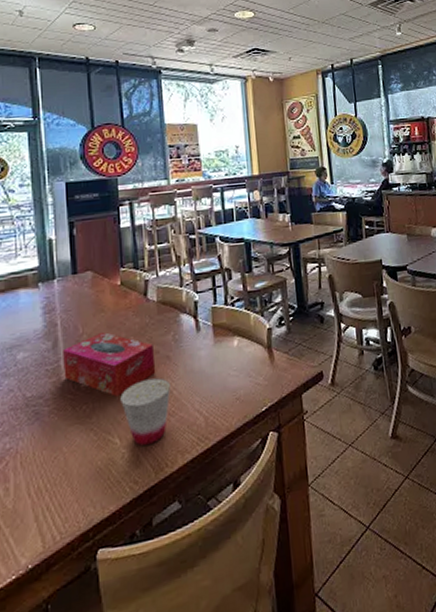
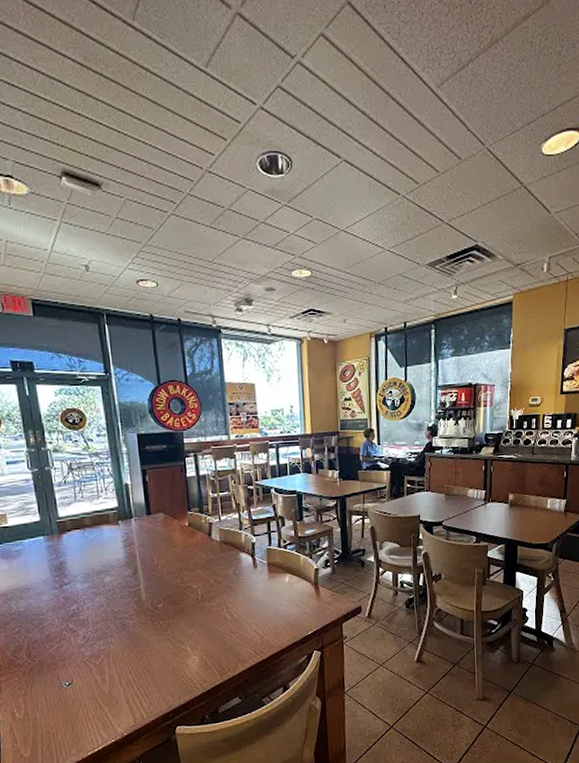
tissue box: present [63,331,156,398] -> none [142,563,220,617]
cup: present [120,377,171,447] -> none [190,603,232,655]

